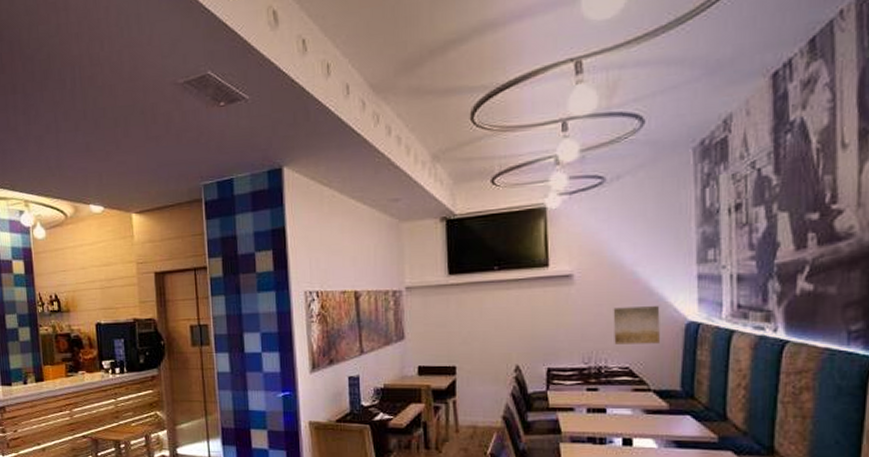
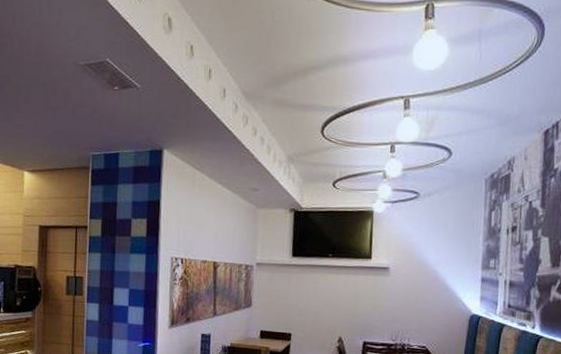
wall art: present [613,306,660,345] -> none [416,297,452,330]

